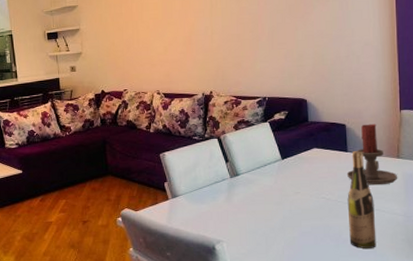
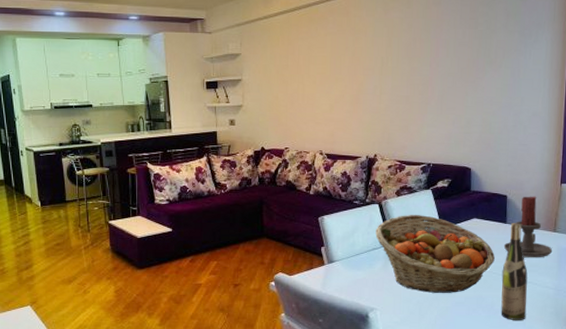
fruit basket: none [216,147,339,223] -> present [375,215,495,293]

